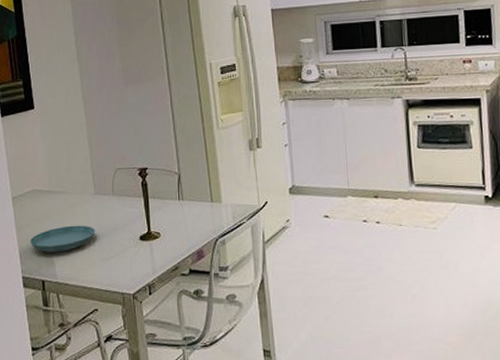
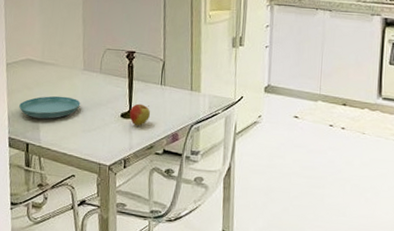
apple: none [149,223,172,248] -> present [129,103,151,126]

